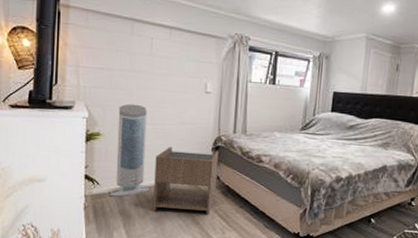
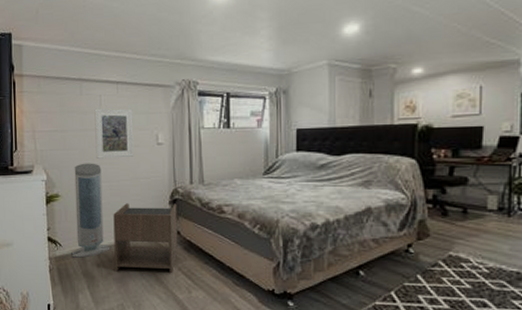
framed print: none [143,50,184,103] -> present [94,108,134,159]

